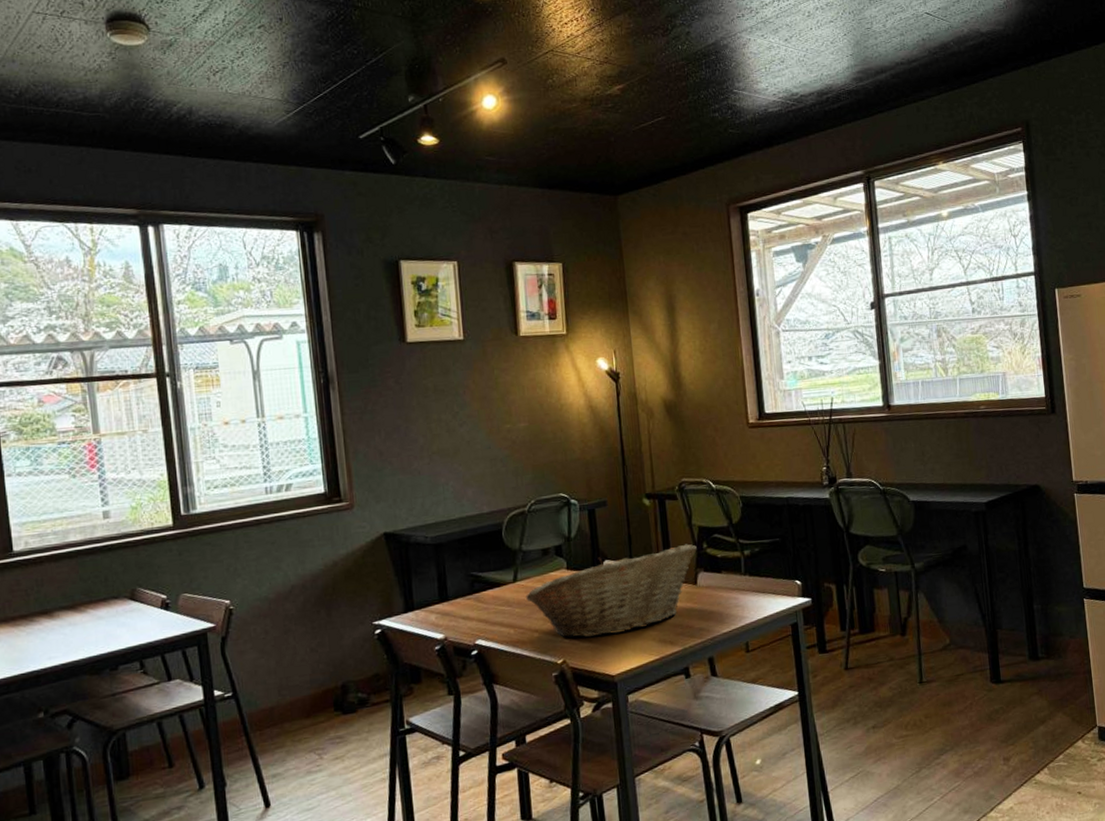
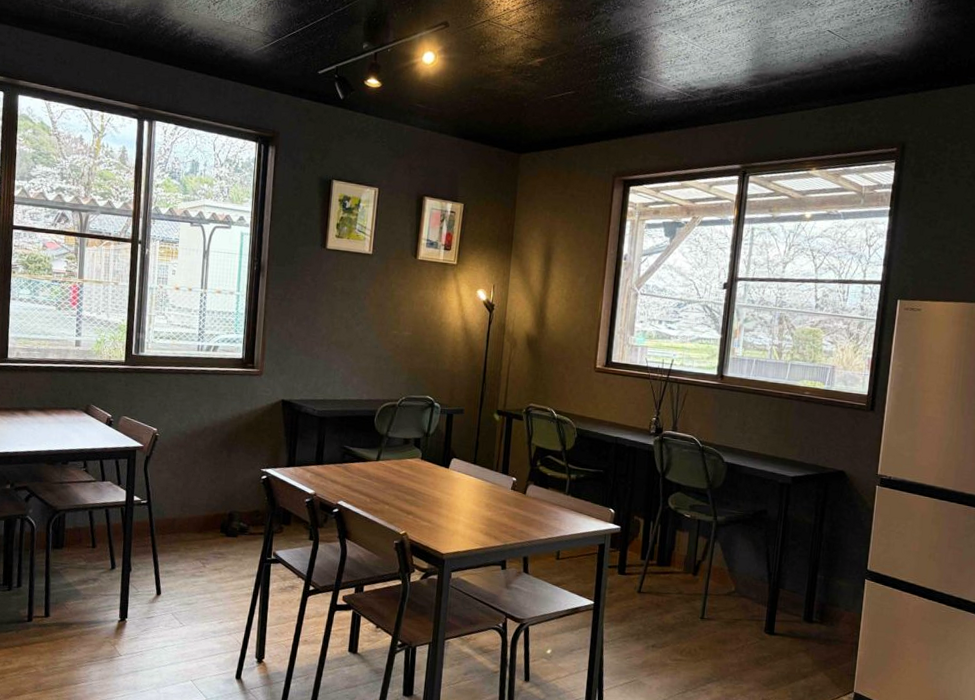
fruit basket: present [526,544,697,638] -> none [384,454,531,521]

